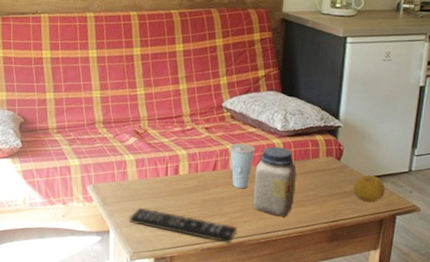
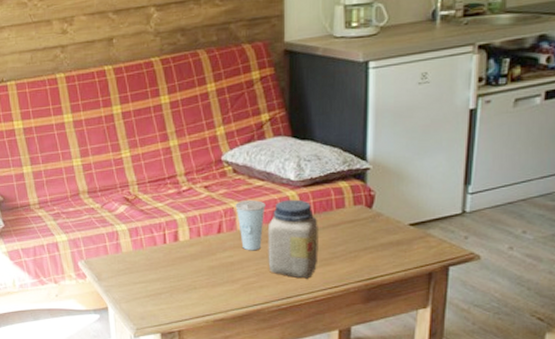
remote control: present [130,207,238,243] -> none [129,280,253,312]
fruit: present [353,174,385,203] -> none [391,222,432,254]

